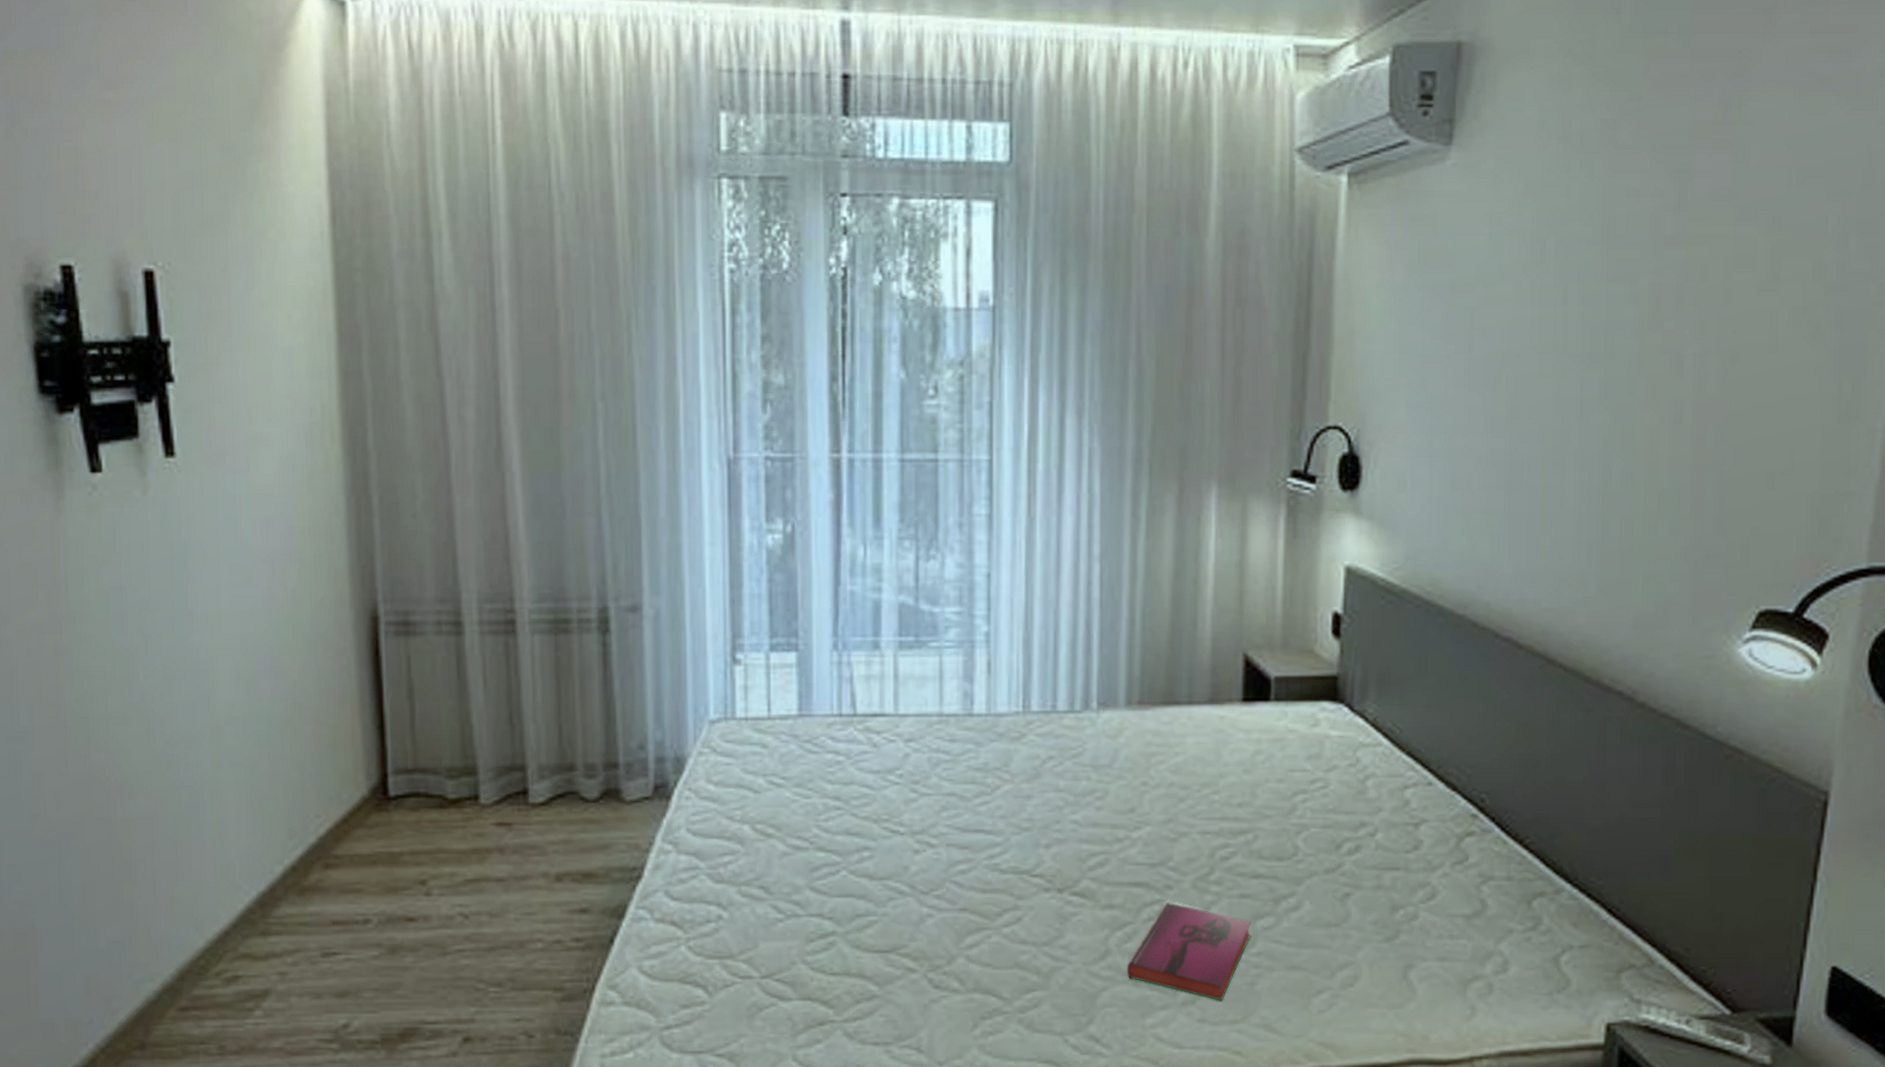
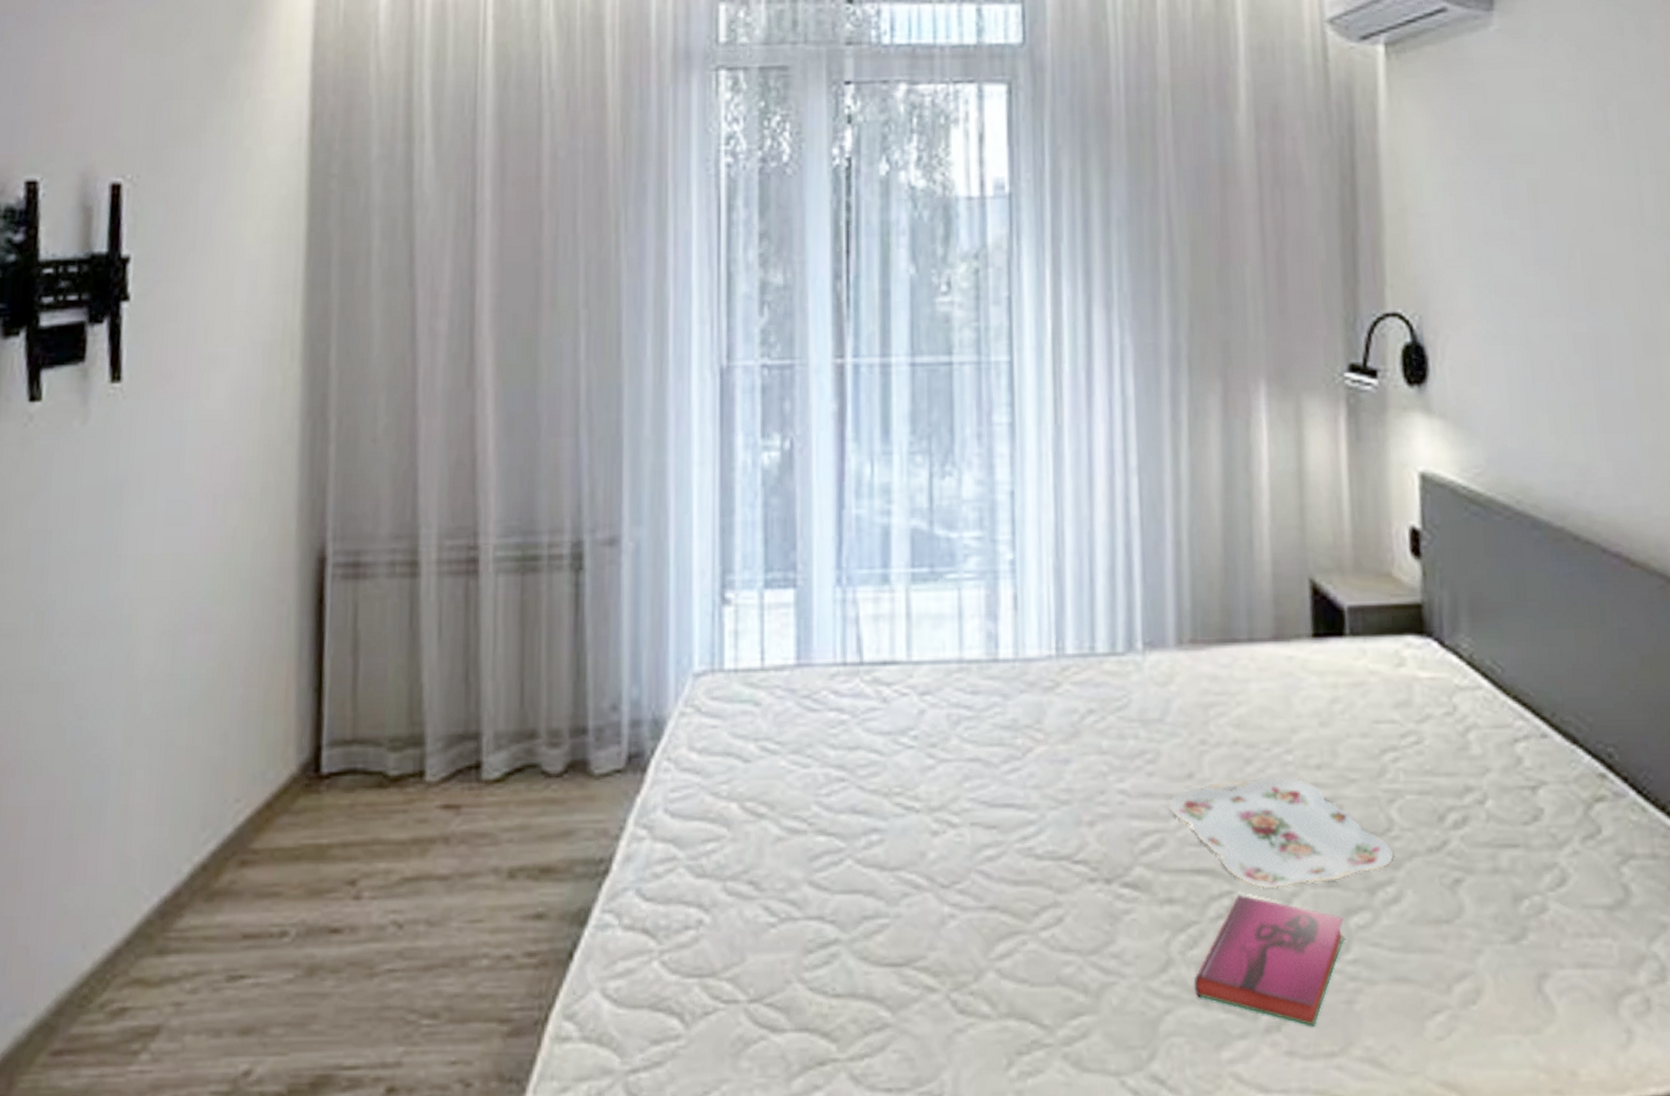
serving tray: none [1113,812,1296,898] -> present [1168,776,1393,889]

